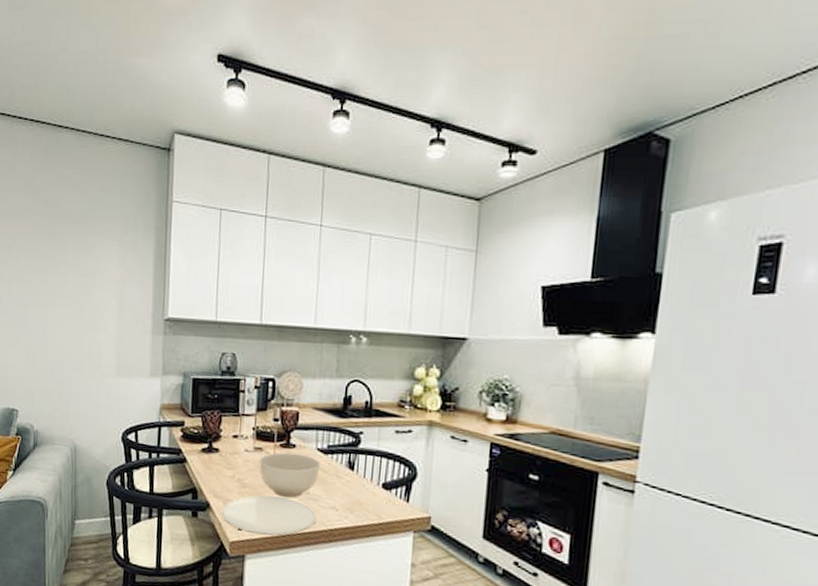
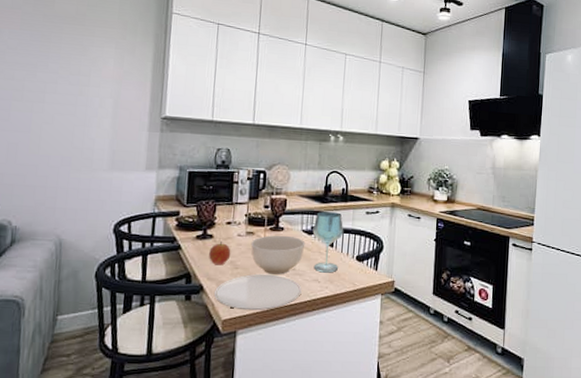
fruit: none [215,455,238,483] -> present [209,240,231,265]
wine glass: none [329,428,367,501] -> present [312,211,344,273]

